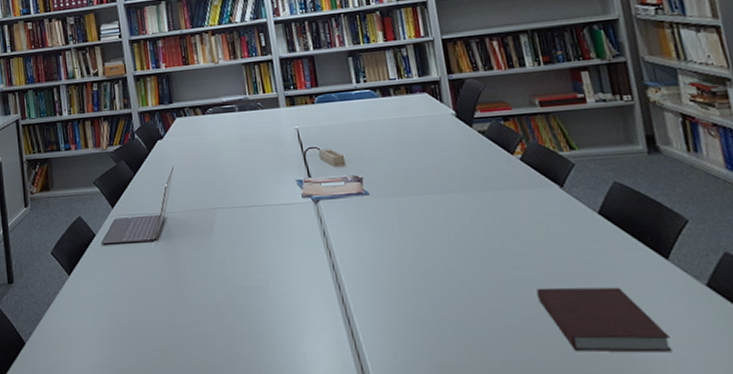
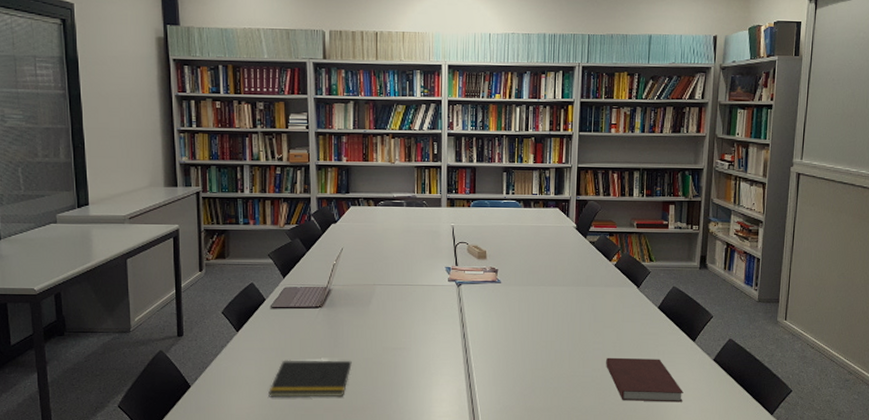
notepad: none [109,305,201,355] -> present [268,360,352,397]

